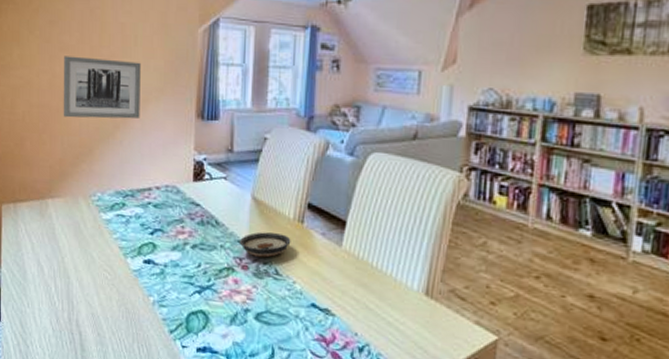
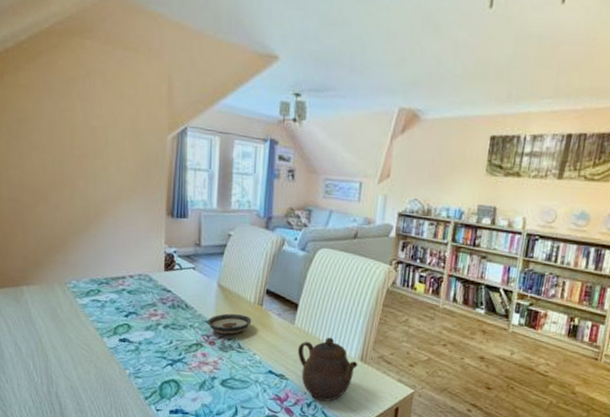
wall art: present [63,56,141,119] -> none [34,153,113,215]
teapot: none [345,263,422,346] -> present [297,337,358,401]

